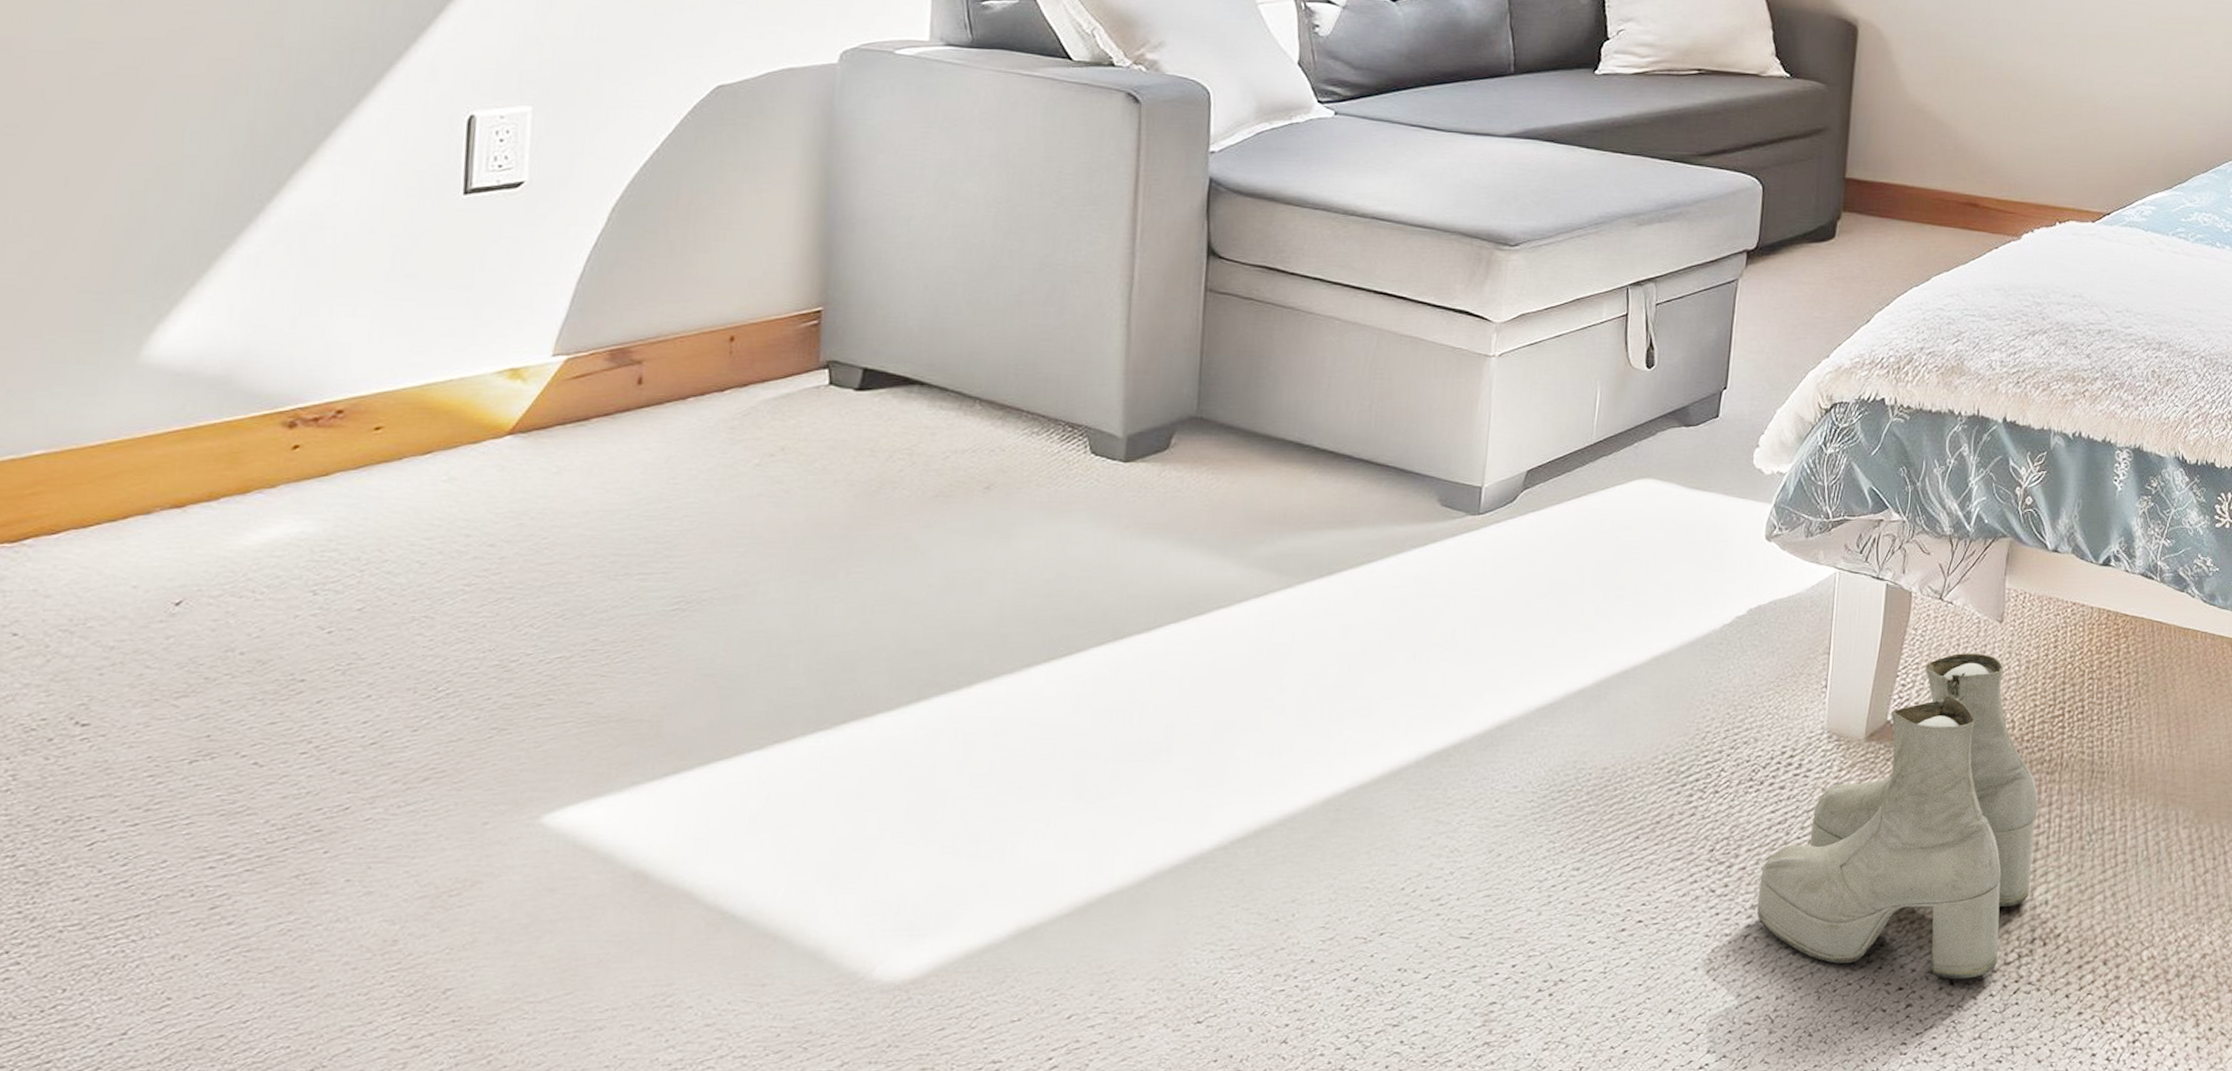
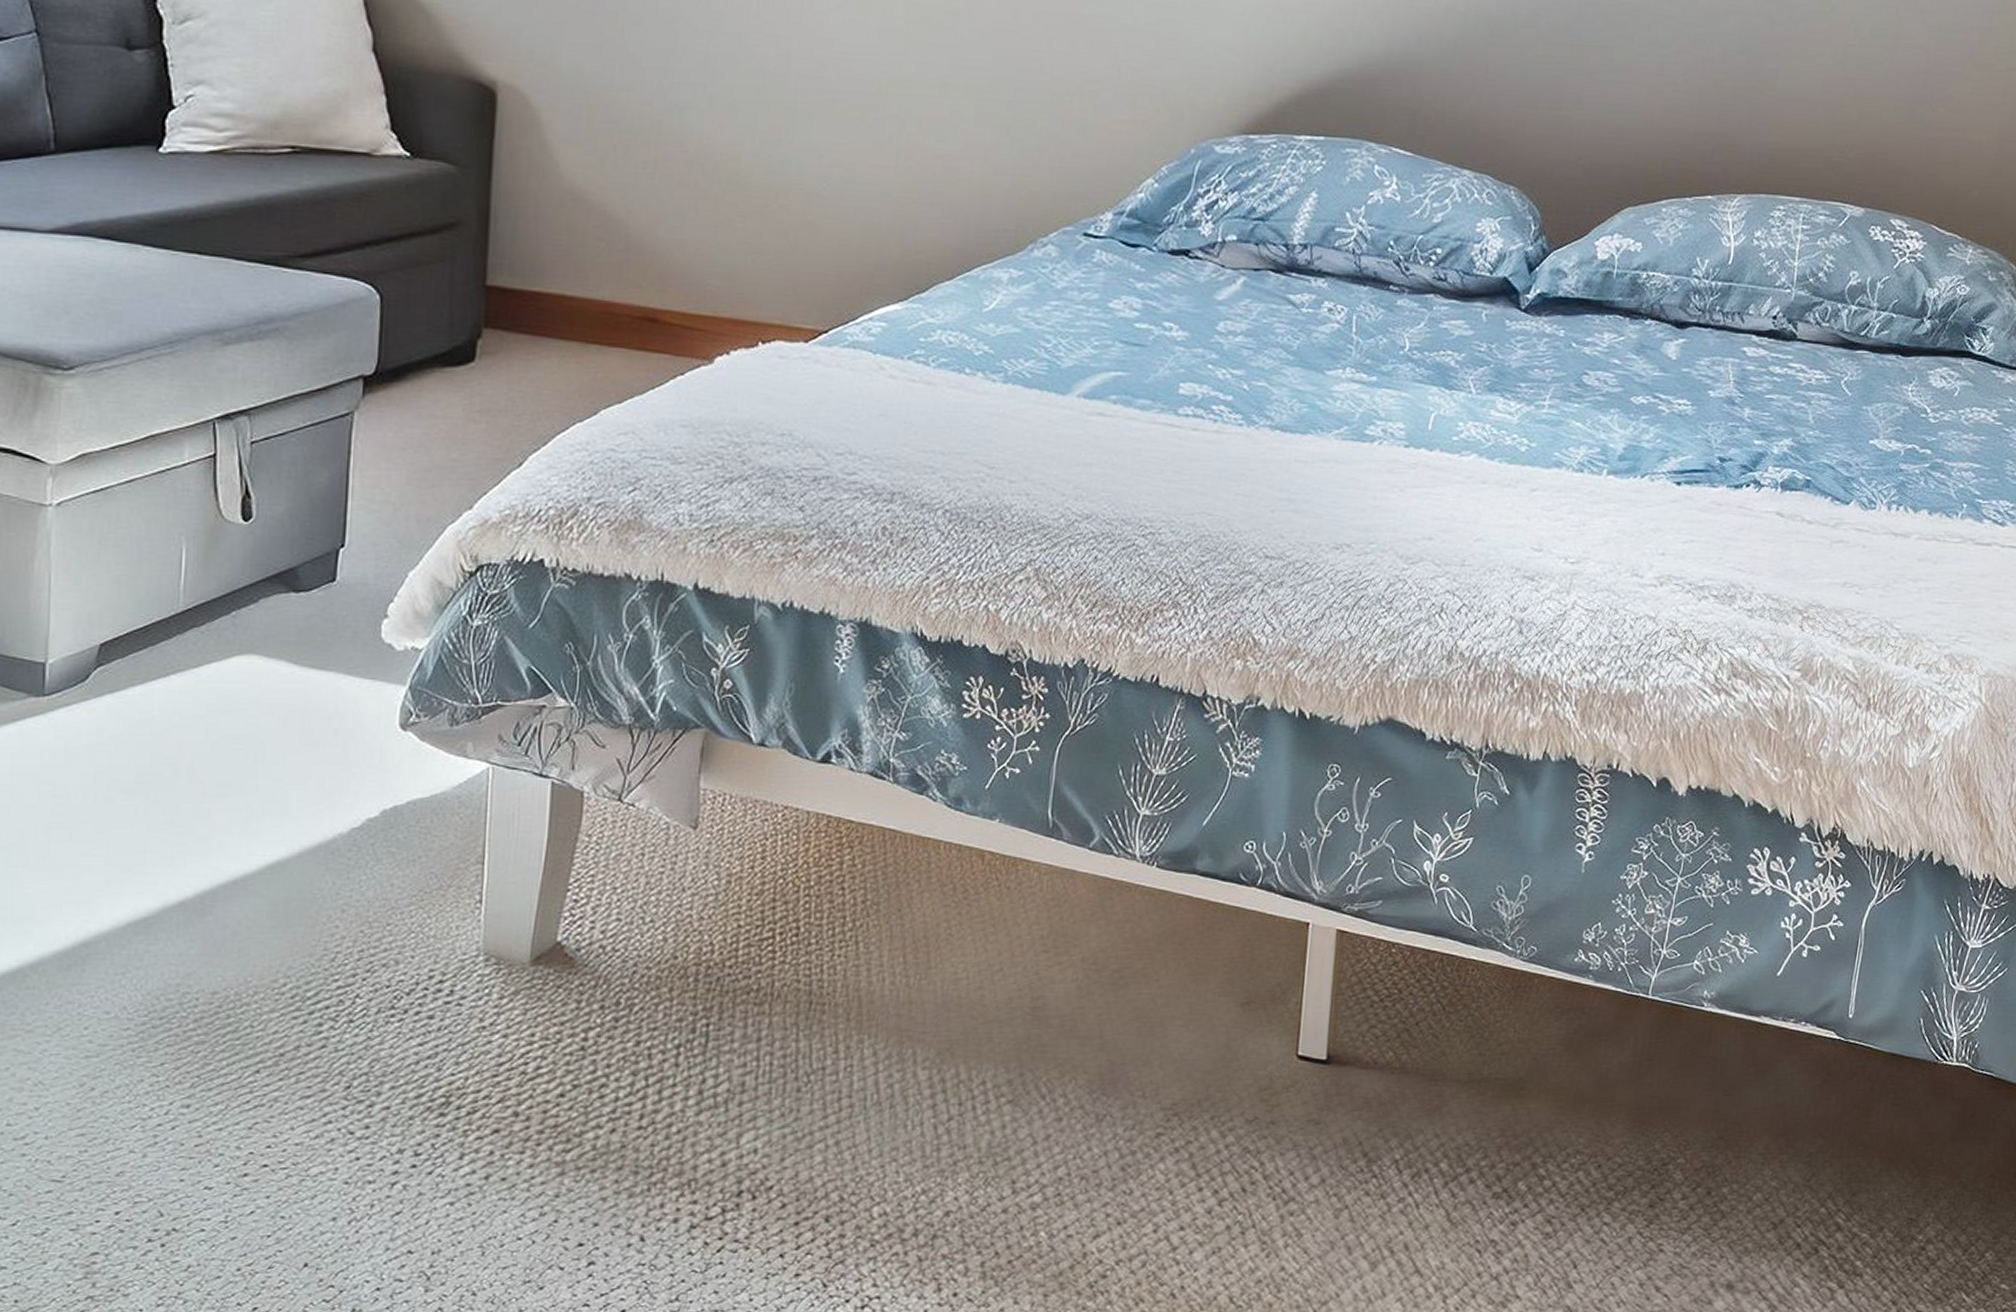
boots: present [1756,653,2038,980] -> none [405,864,744,1236]

